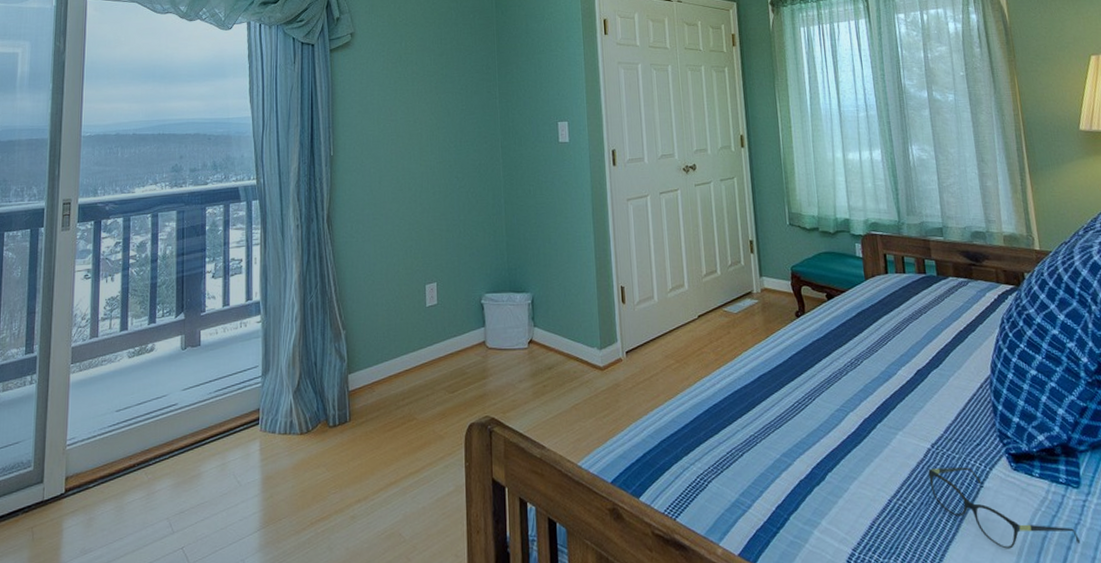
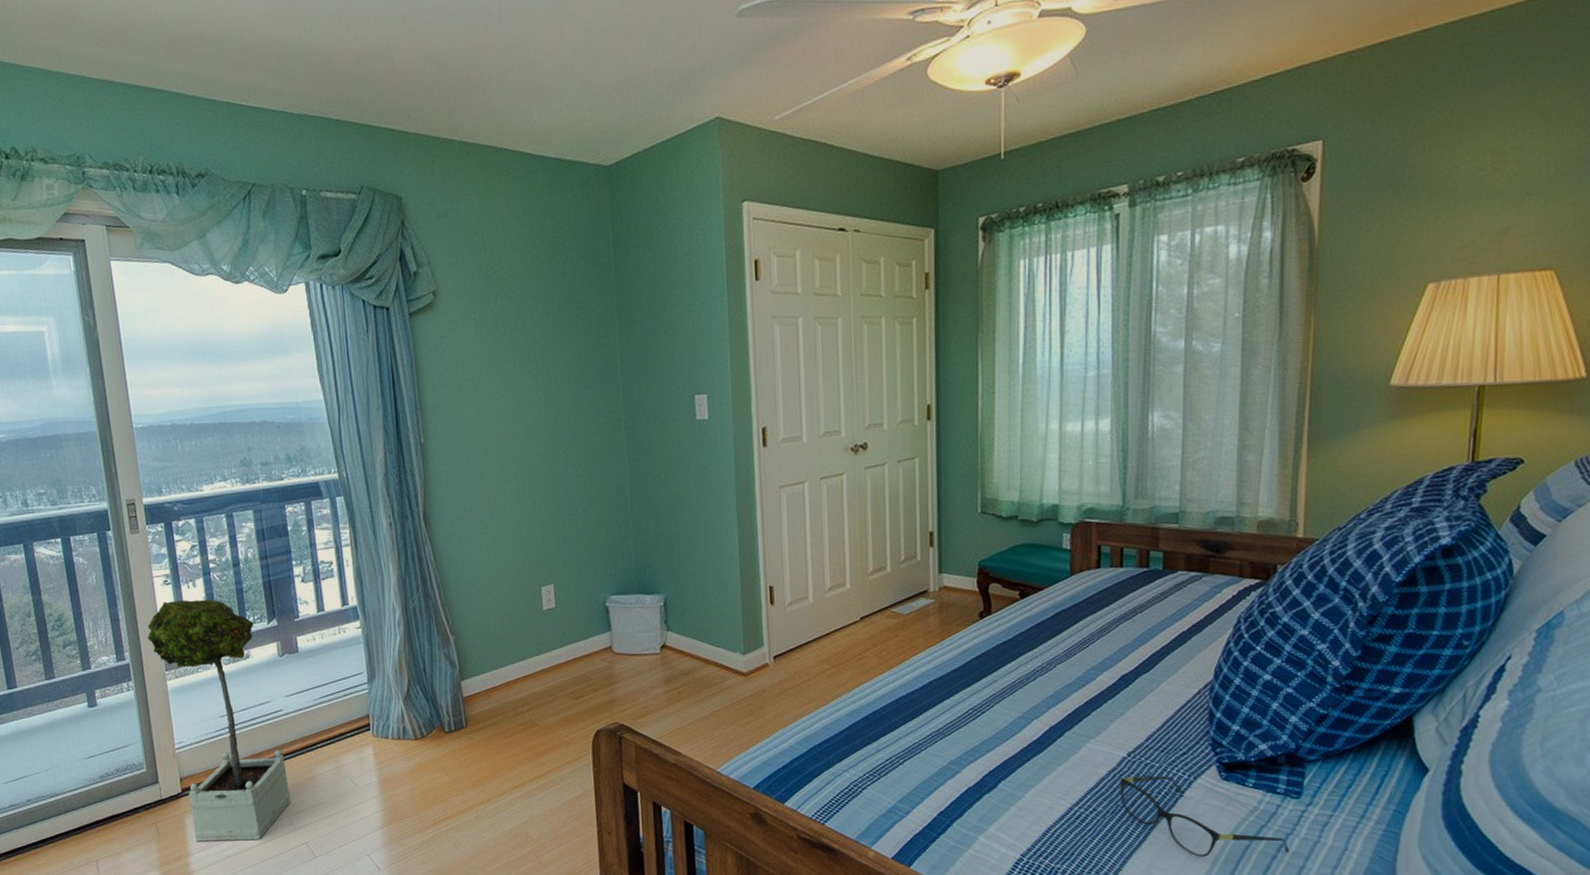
potted tree: none [60,293,174,548] -> present [147,599,292,842]

